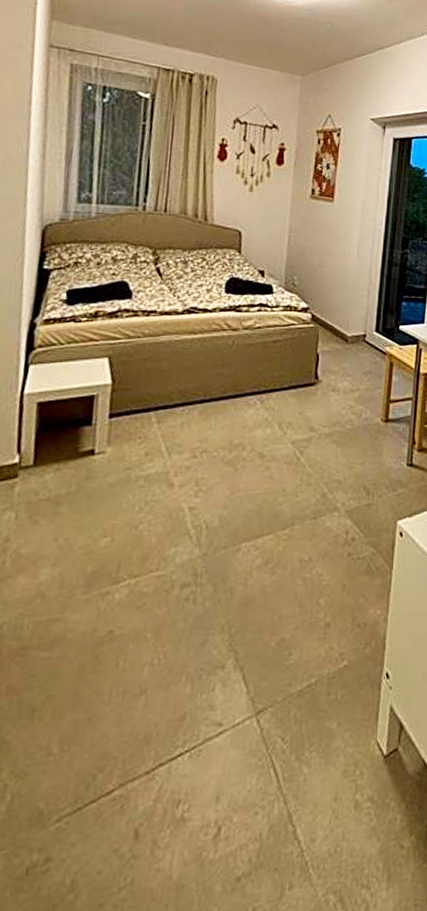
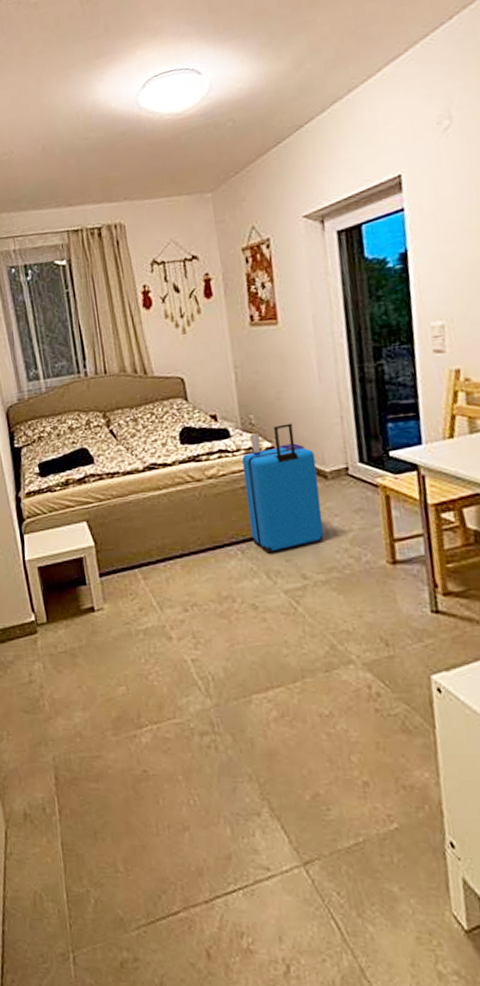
suitcase: none [273,289,342,404] -> present [241,423,324,552]

